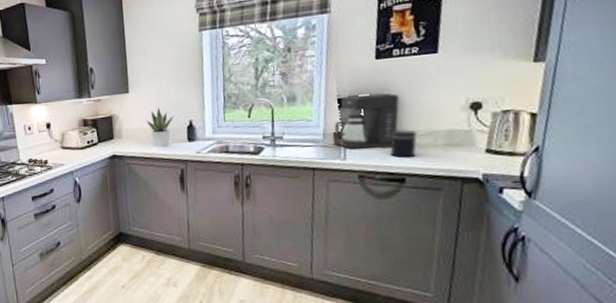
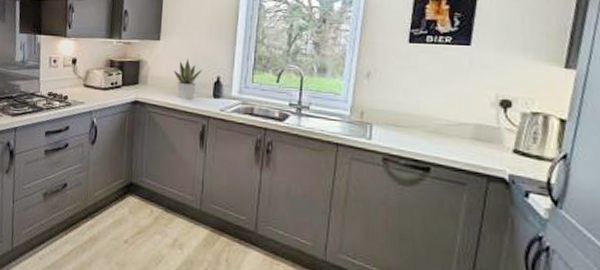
coffee maker: present [334,93,400,149] -> none [361,75,430,134]
cylinder: present [390,129,417,159] -> none [416,117,445,148]

